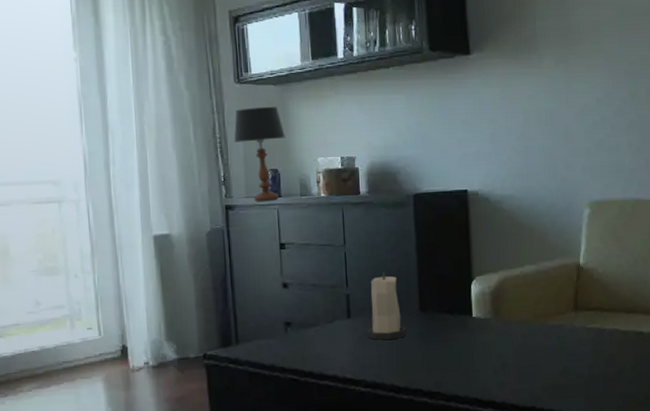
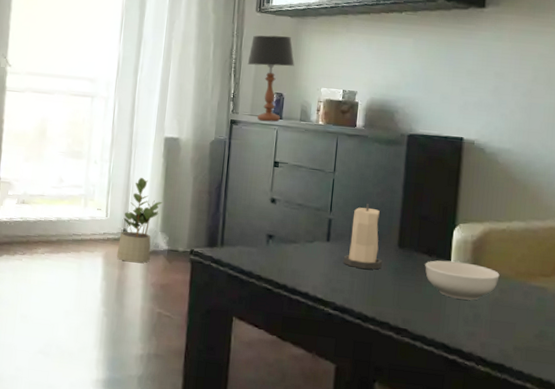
potted plant: none [118,285,163,381] -> present [116,178,162,263]
bowl: none [448,314,520,352] -> present [425,260,500,300]

